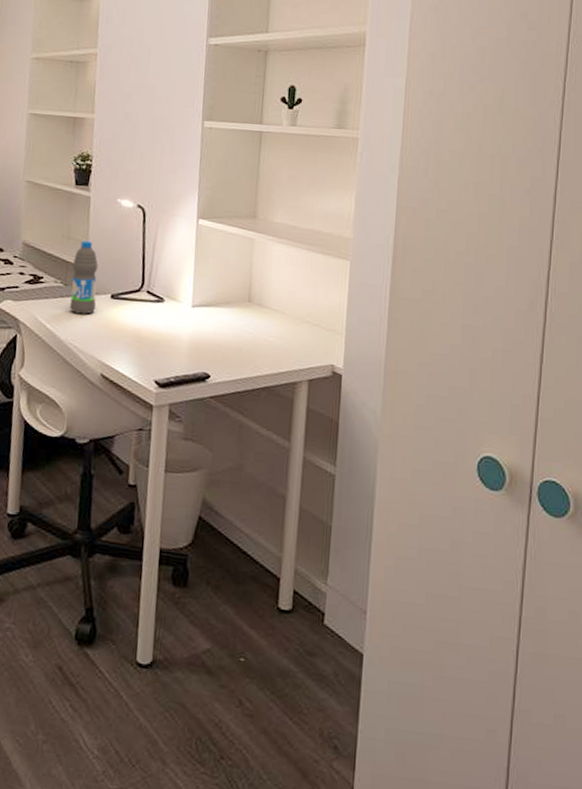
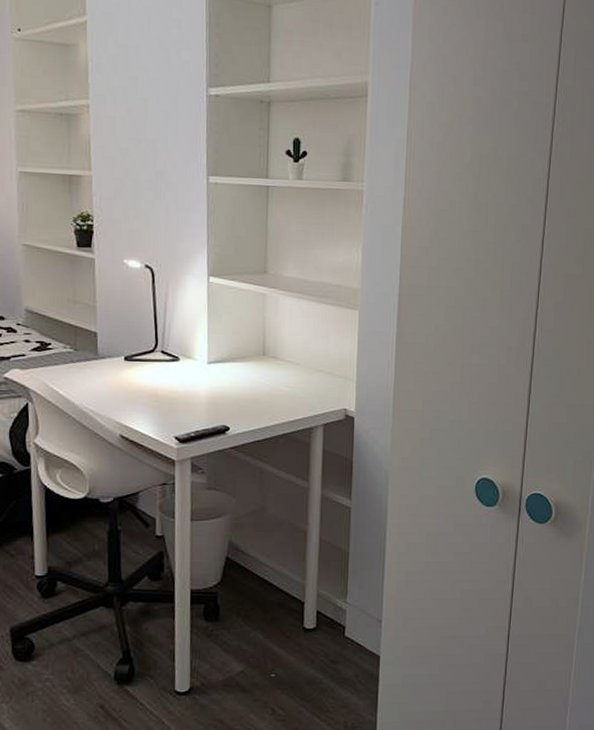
water bottle: present [70,240,99,314] -> none [81,304,110,378]

